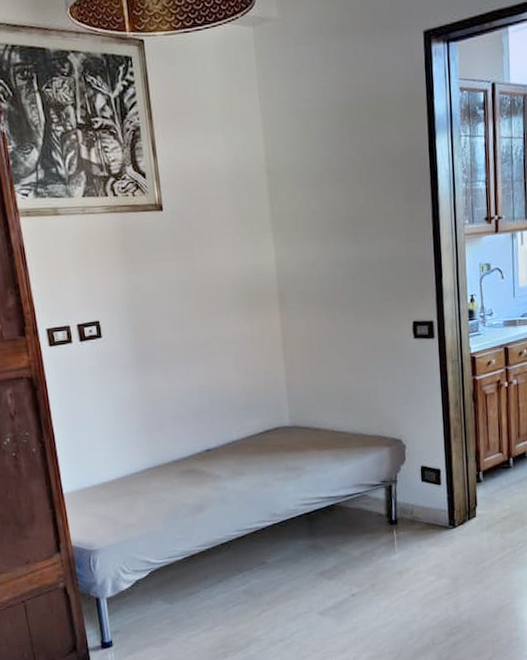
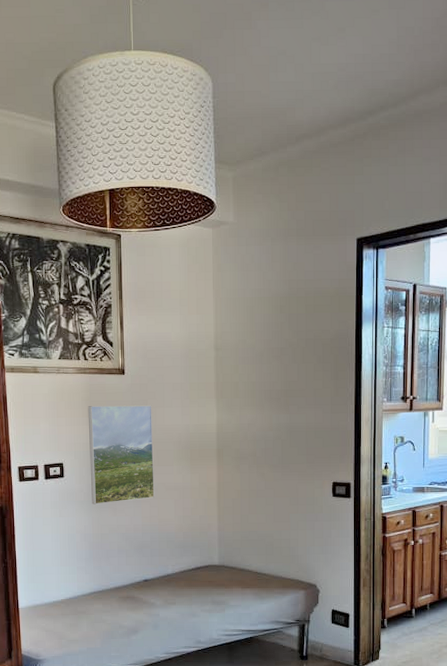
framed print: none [122,245,210,367] -> present [88,405,155,504]

